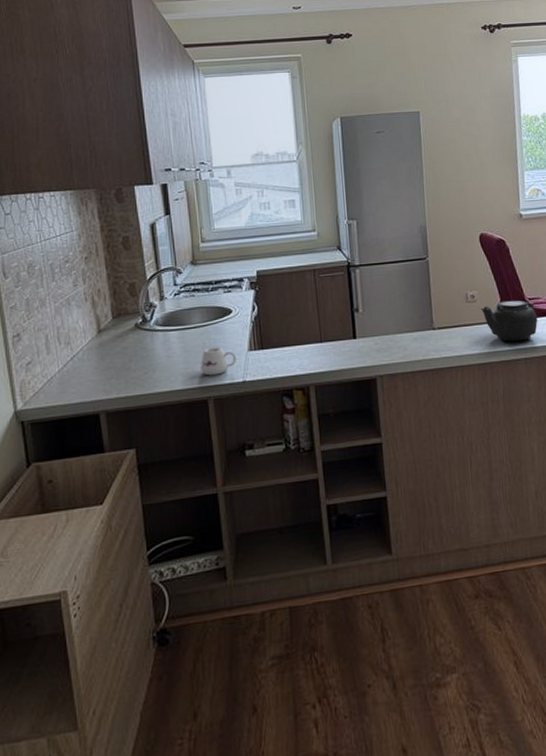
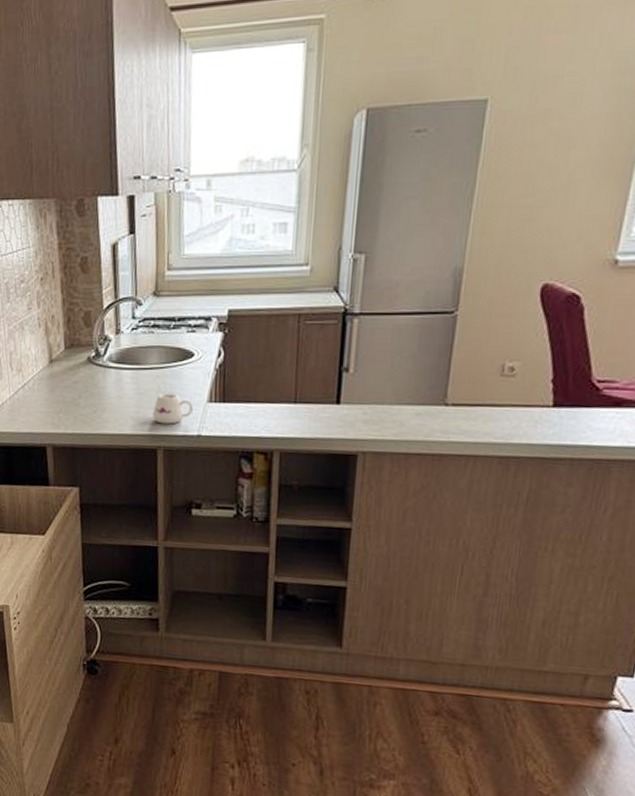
teapot: present [480,300,538,342] -> none [519,379,607,436]

